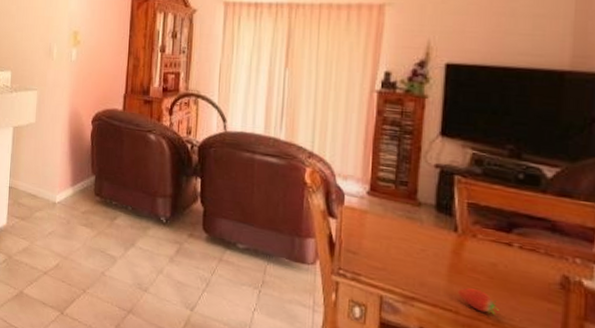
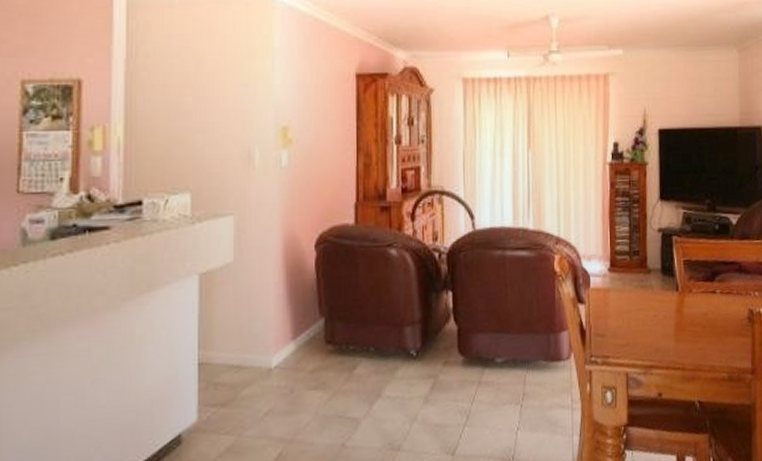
fruit: present [458,287,499,316] -> none [683,341,712,362]

